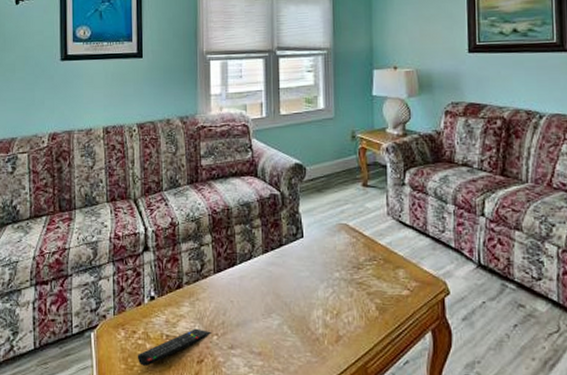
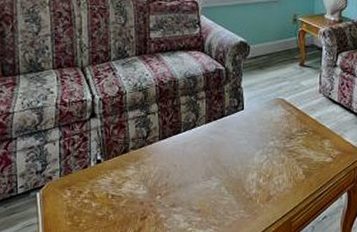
remote control: present [137,328,211,366] -> none [83,189,155,222]

